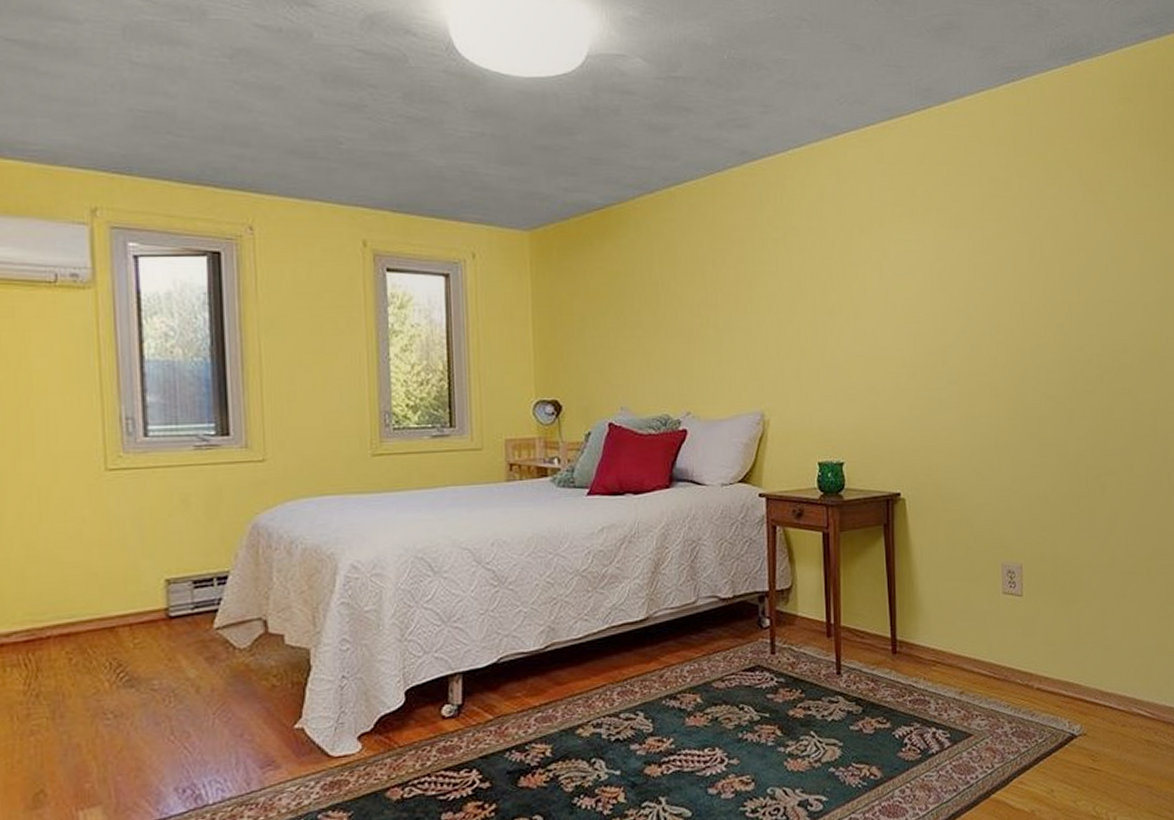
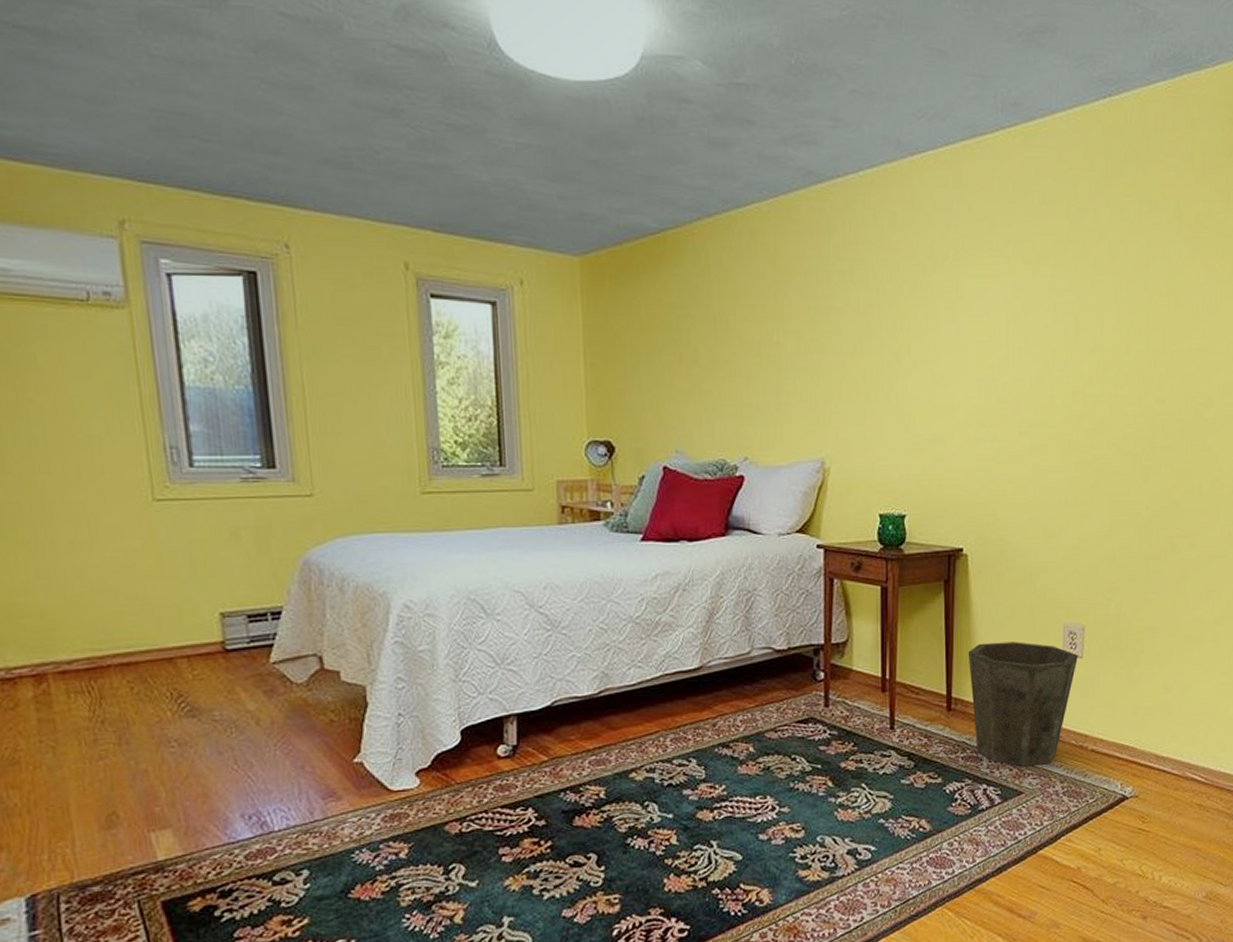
waste bin: none [910,582,1019,708] -> present [968,642,1079,767]

